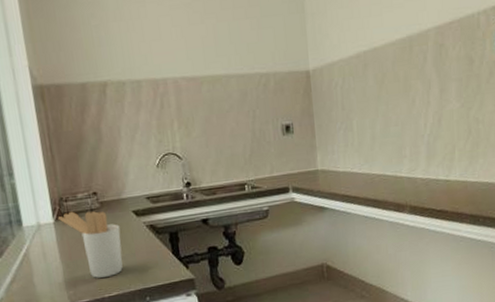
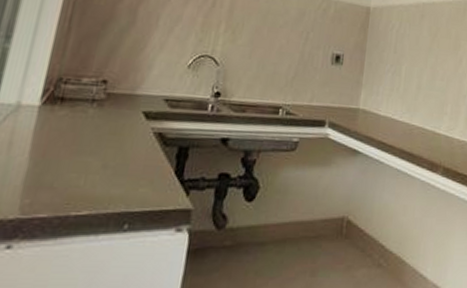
utensil holder: present [58,211,123,278] -> none [47,96,121,189]

